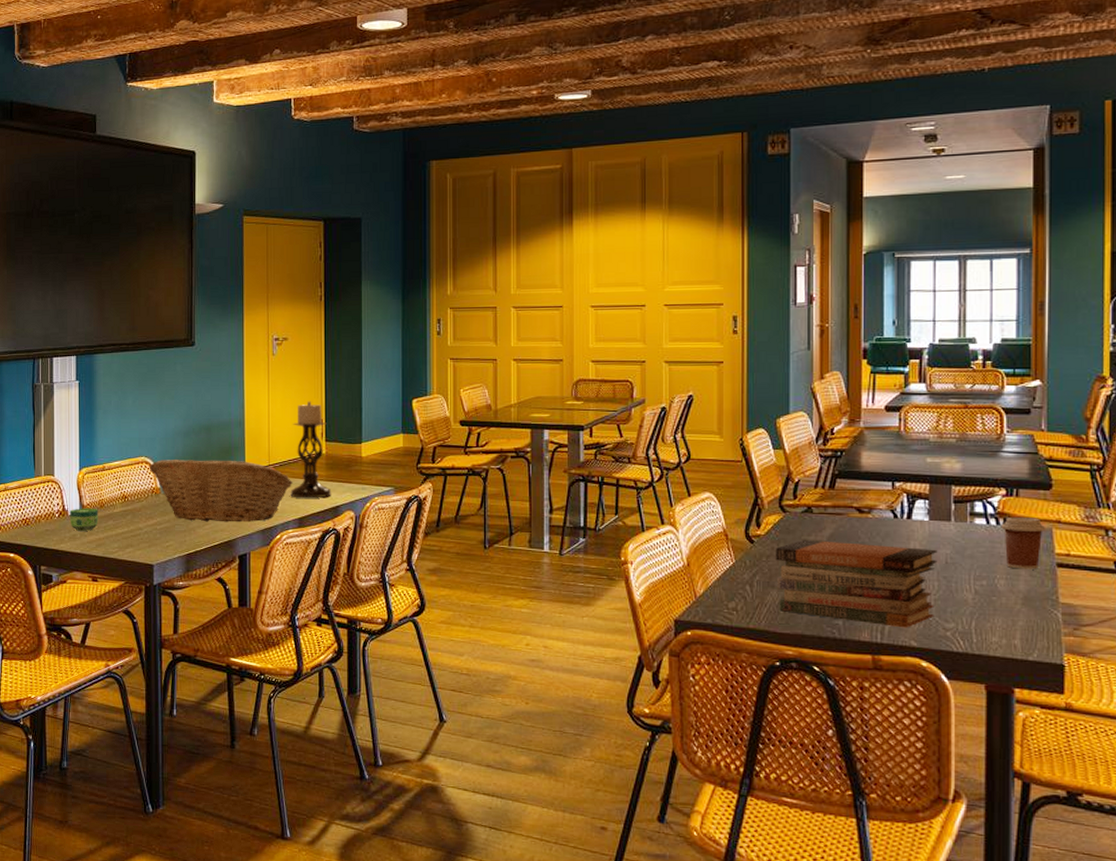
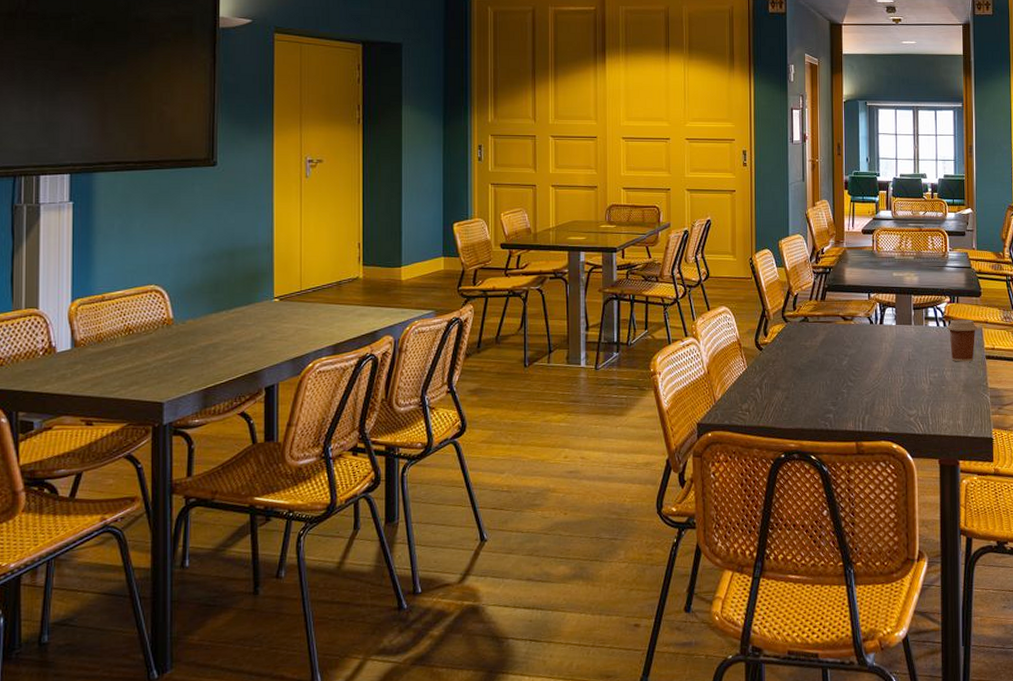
cup: present [69,508,99,531] -> none [57,343,95,370]
fruit basket: present [149,460,294,523] -> none [160,286,328,353]
candle holder: present [290,401,332,498] -> none [324,224,369,324]
book stack: present [776,539,938,628] -> none [780,345,903,417]

